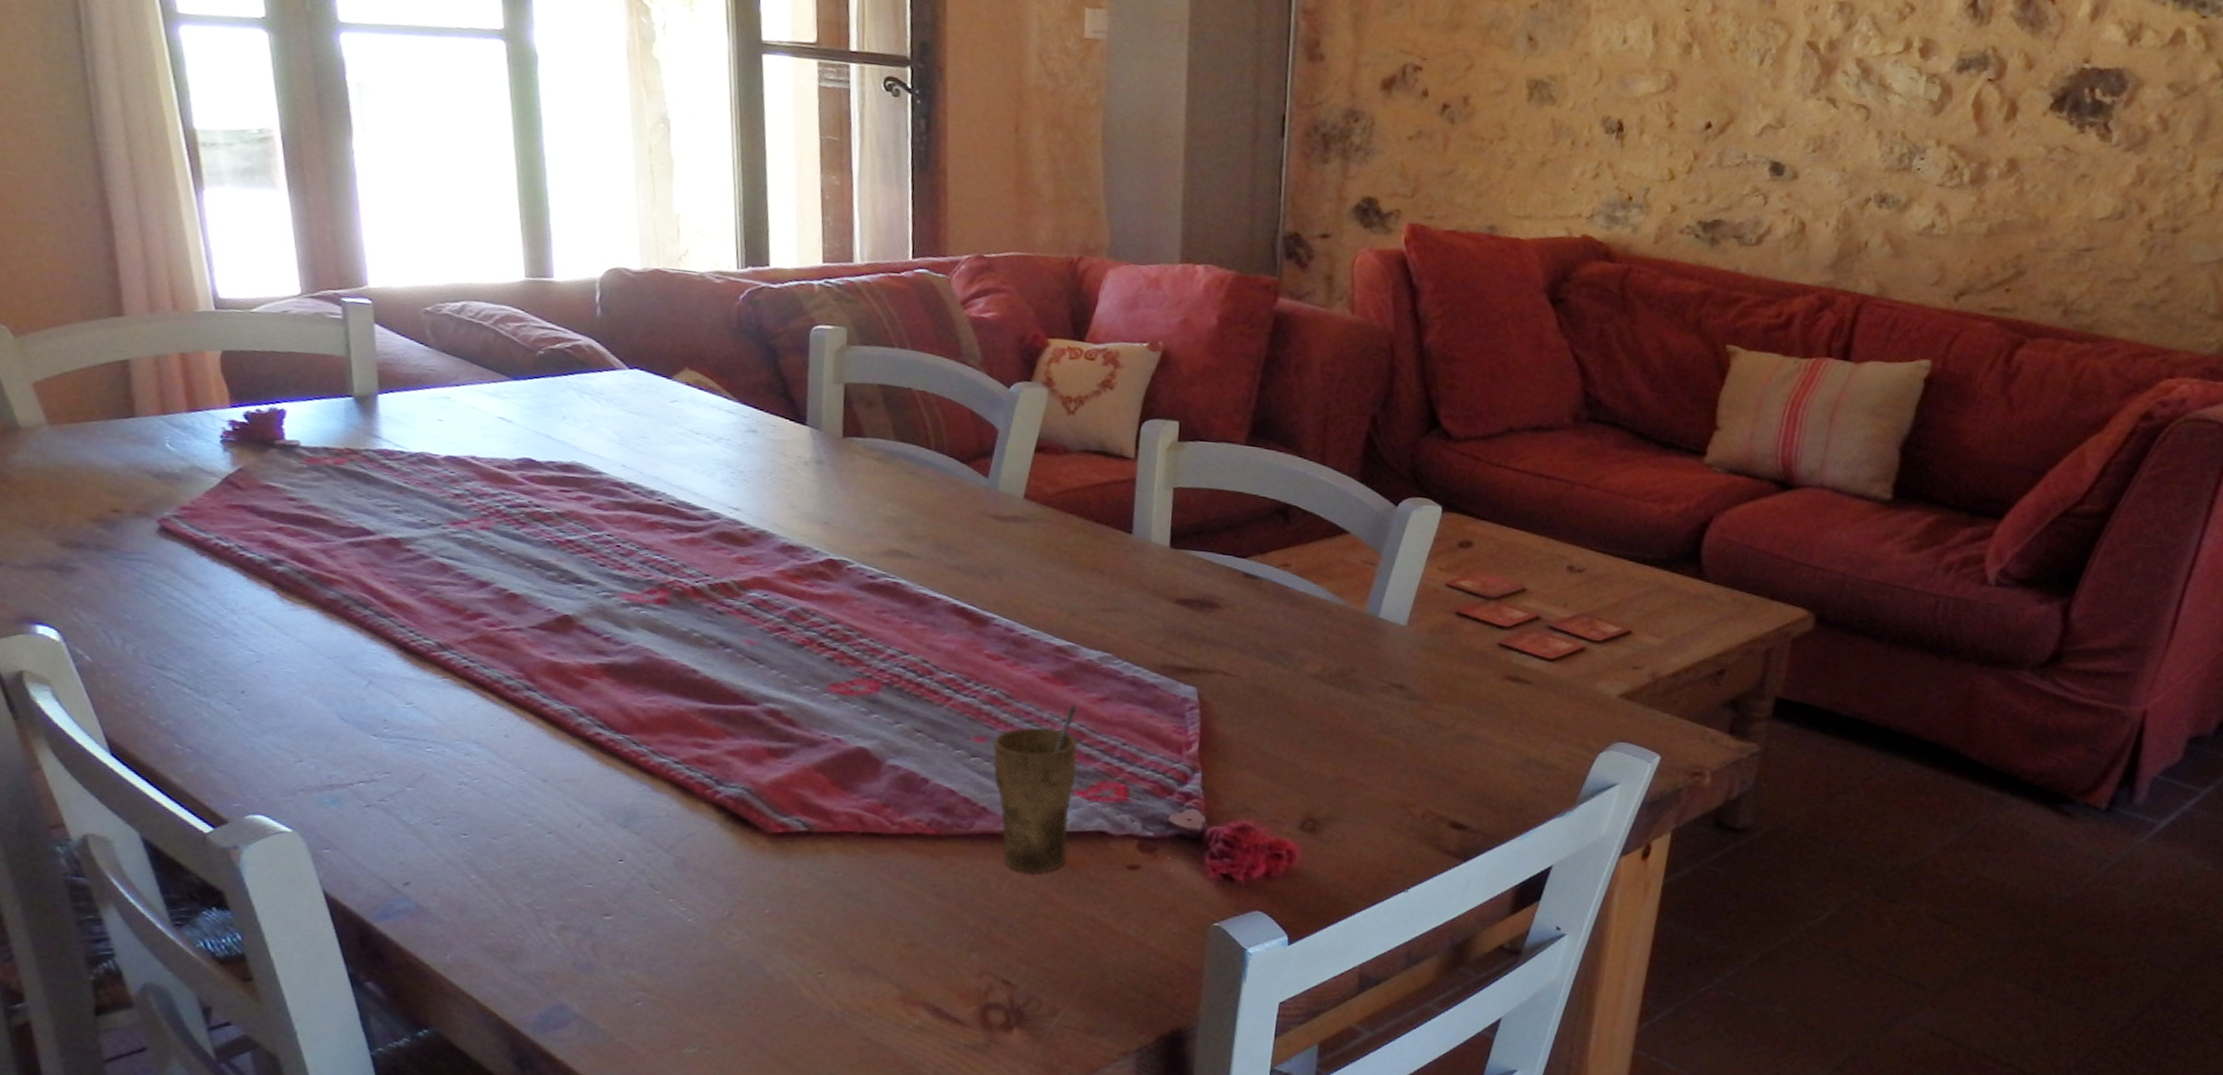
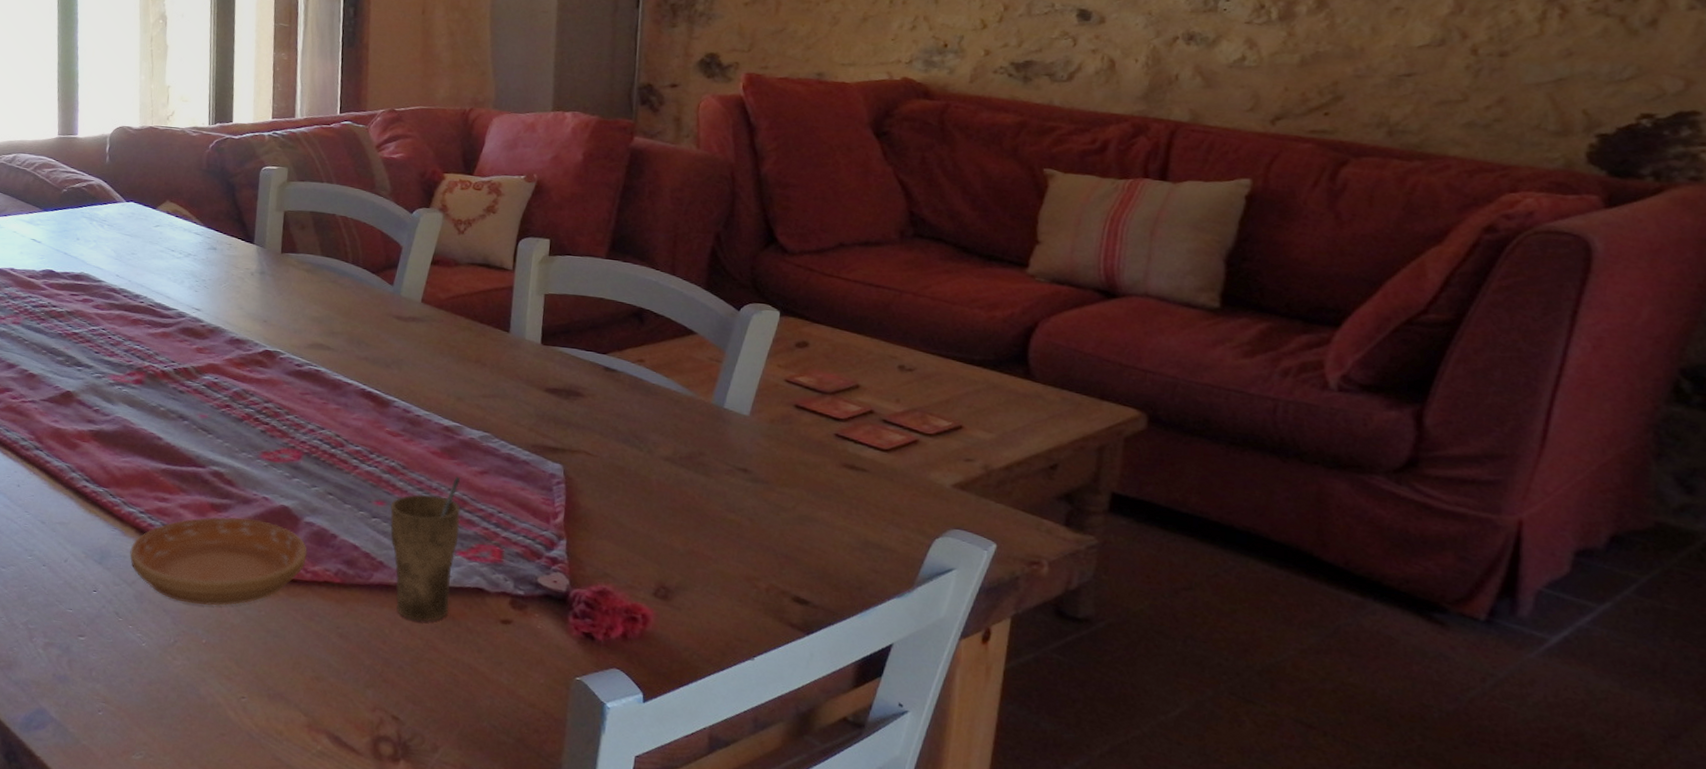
saucer: none [664,763,893,870] -> present [130,516,307,606]

